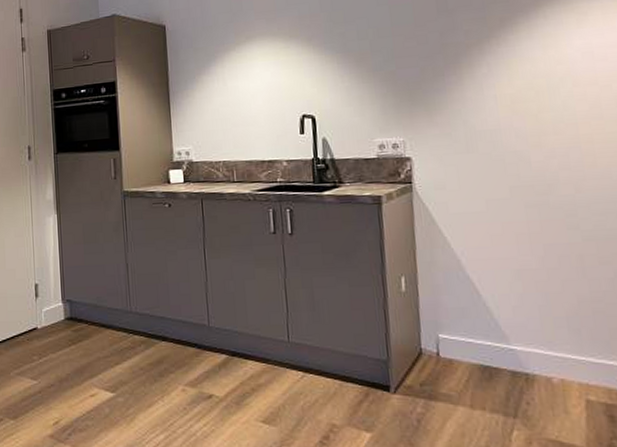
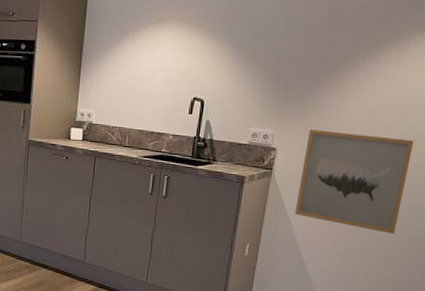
wall art: none [445,123,583,240] -> present [295,129,414,234]

